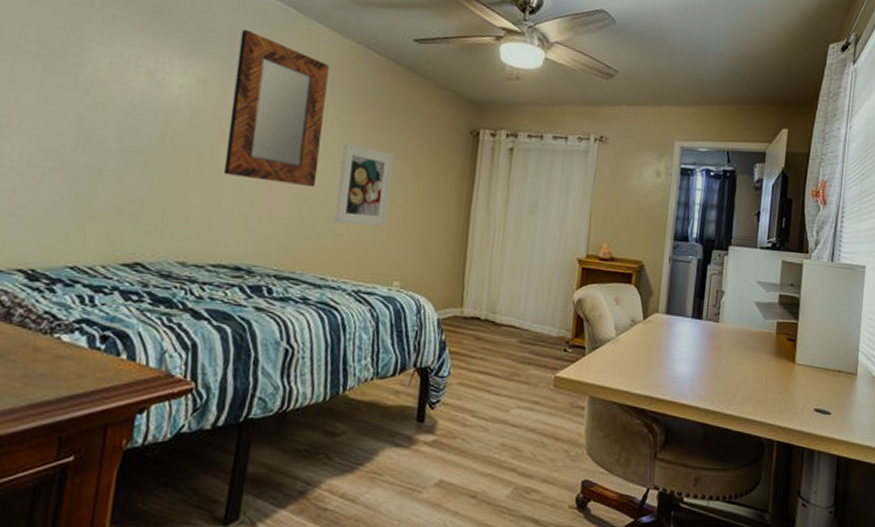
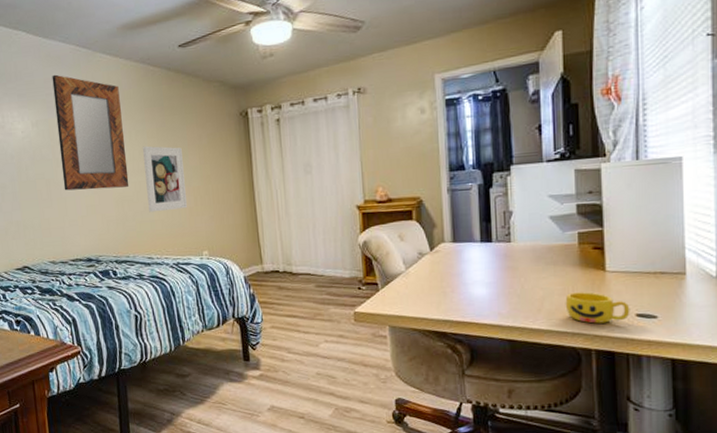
cup: none [757,381,811,415] -> present [565,292,630,324]

